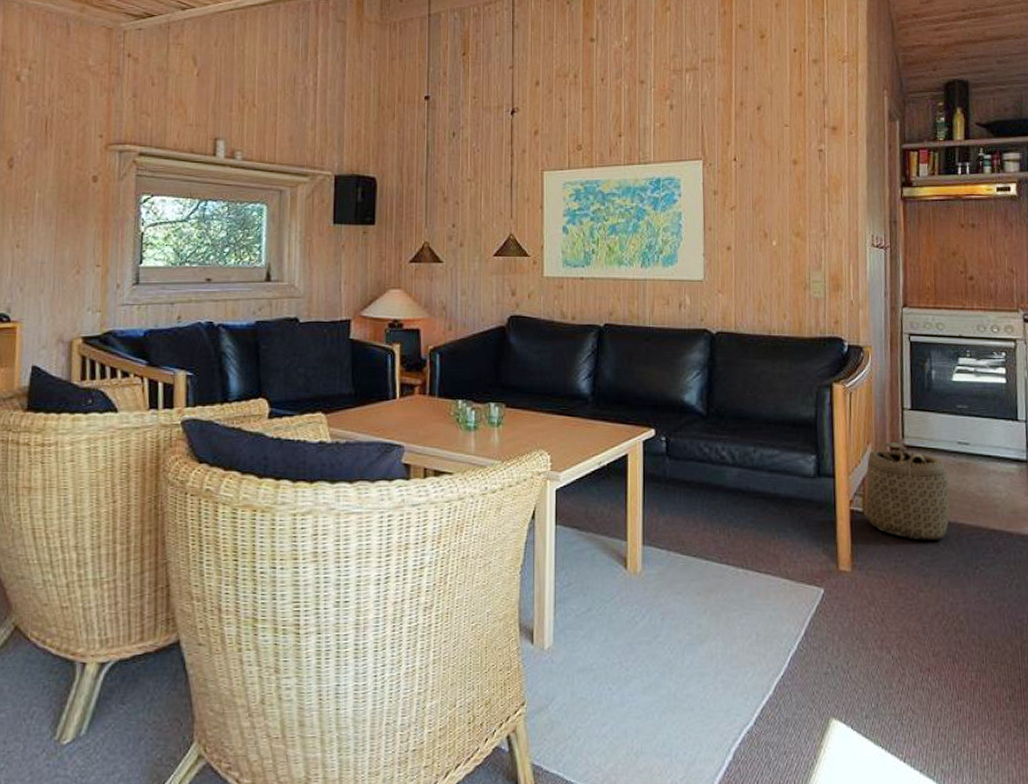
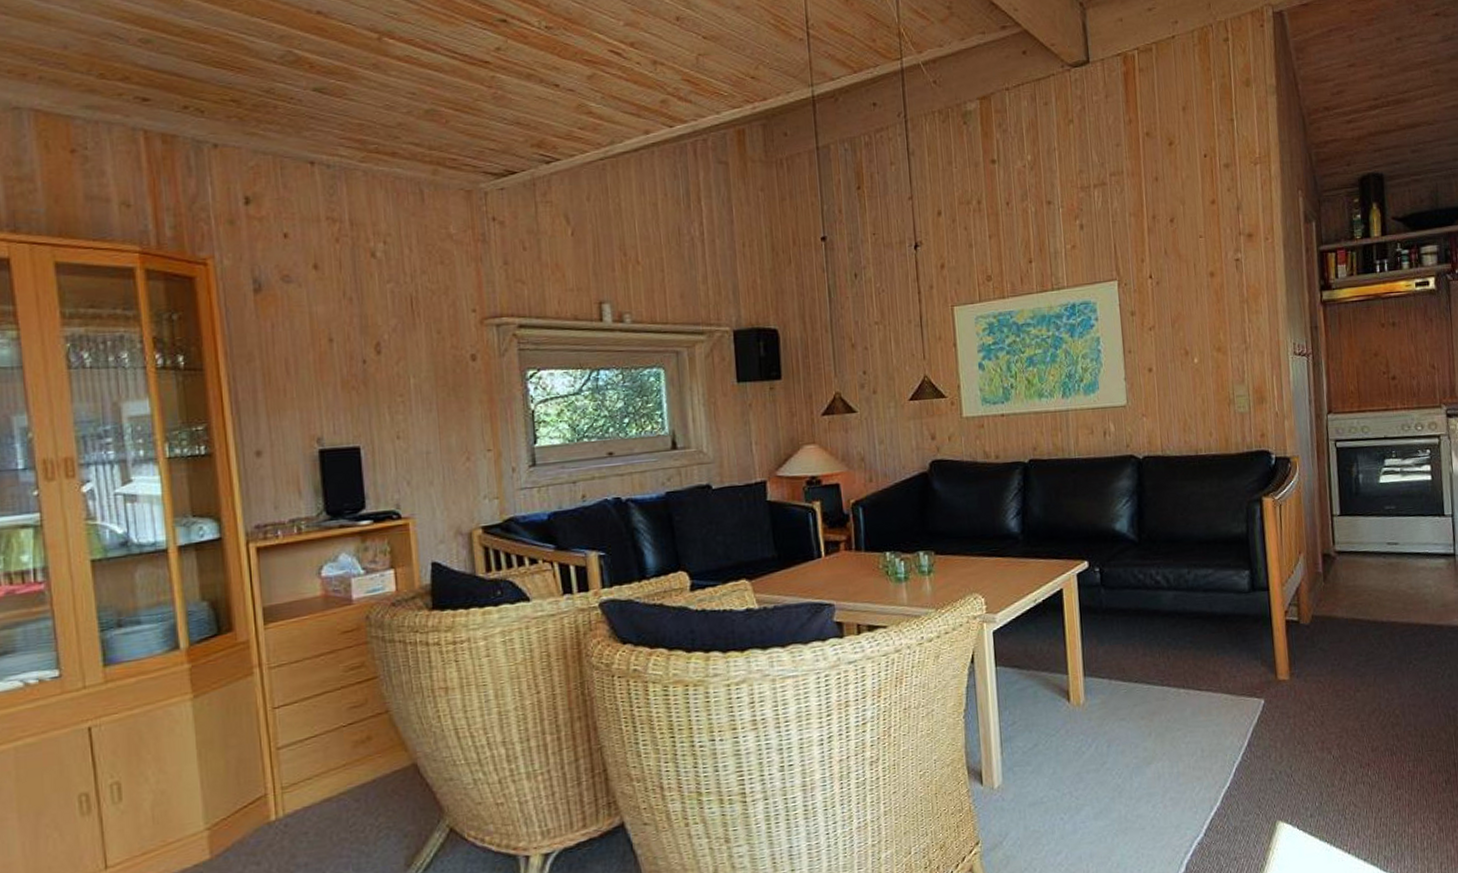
basket: present [865,441,950,540] -> none [1299,549,1382,642]

